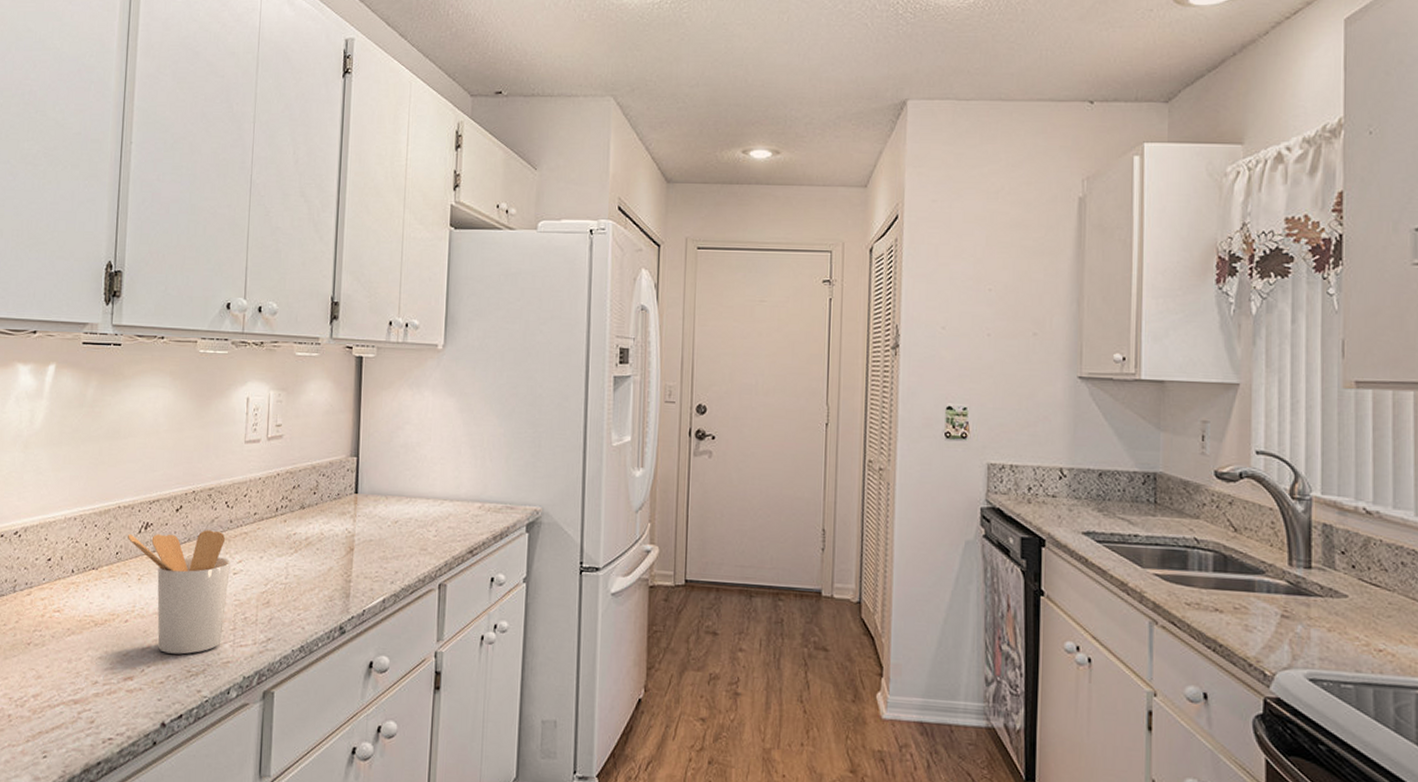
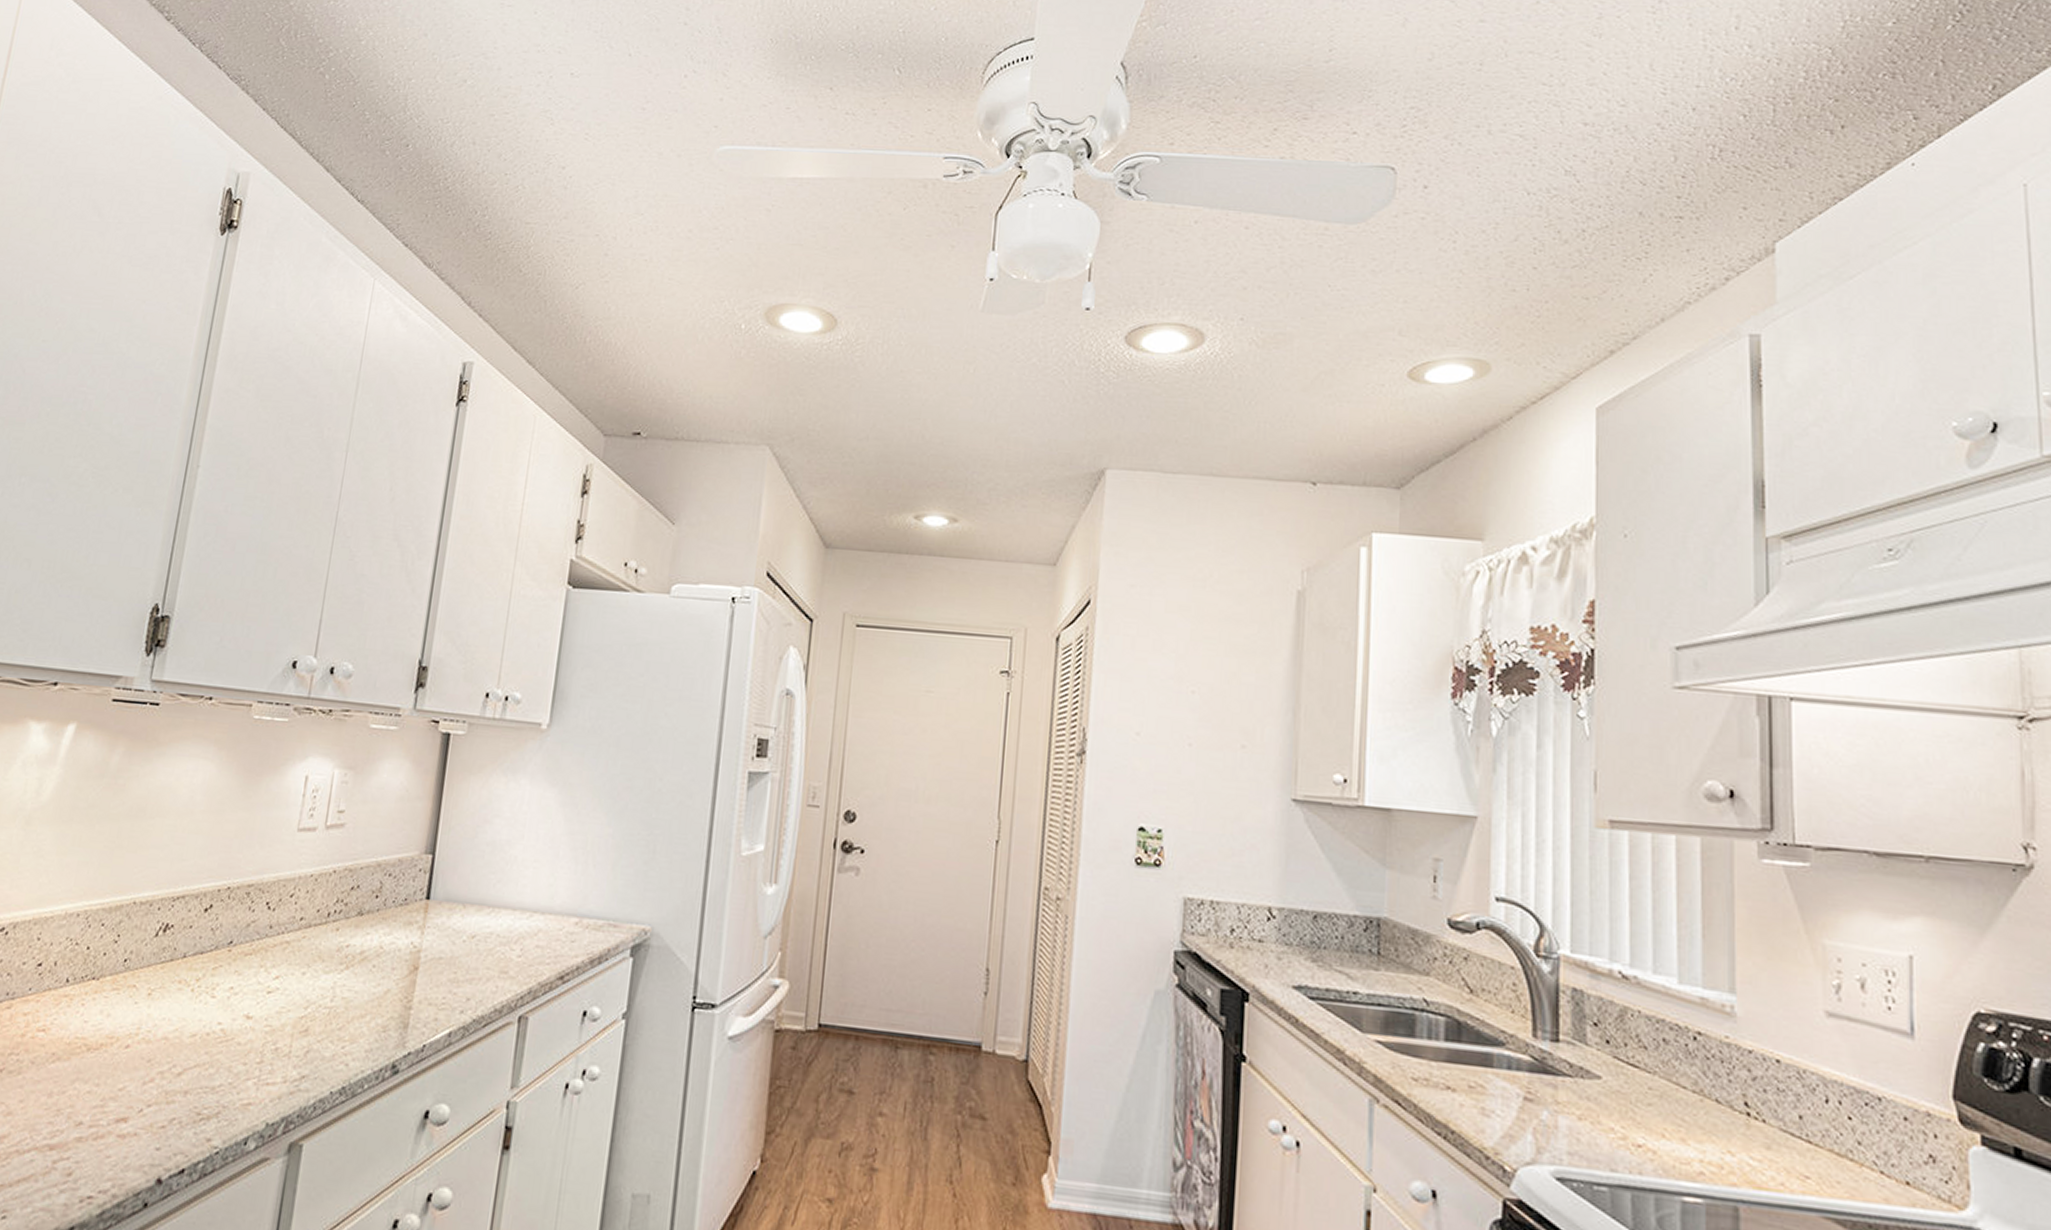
utensil holder: present [128,530,231,655] -> none [140,936,265,1092]

